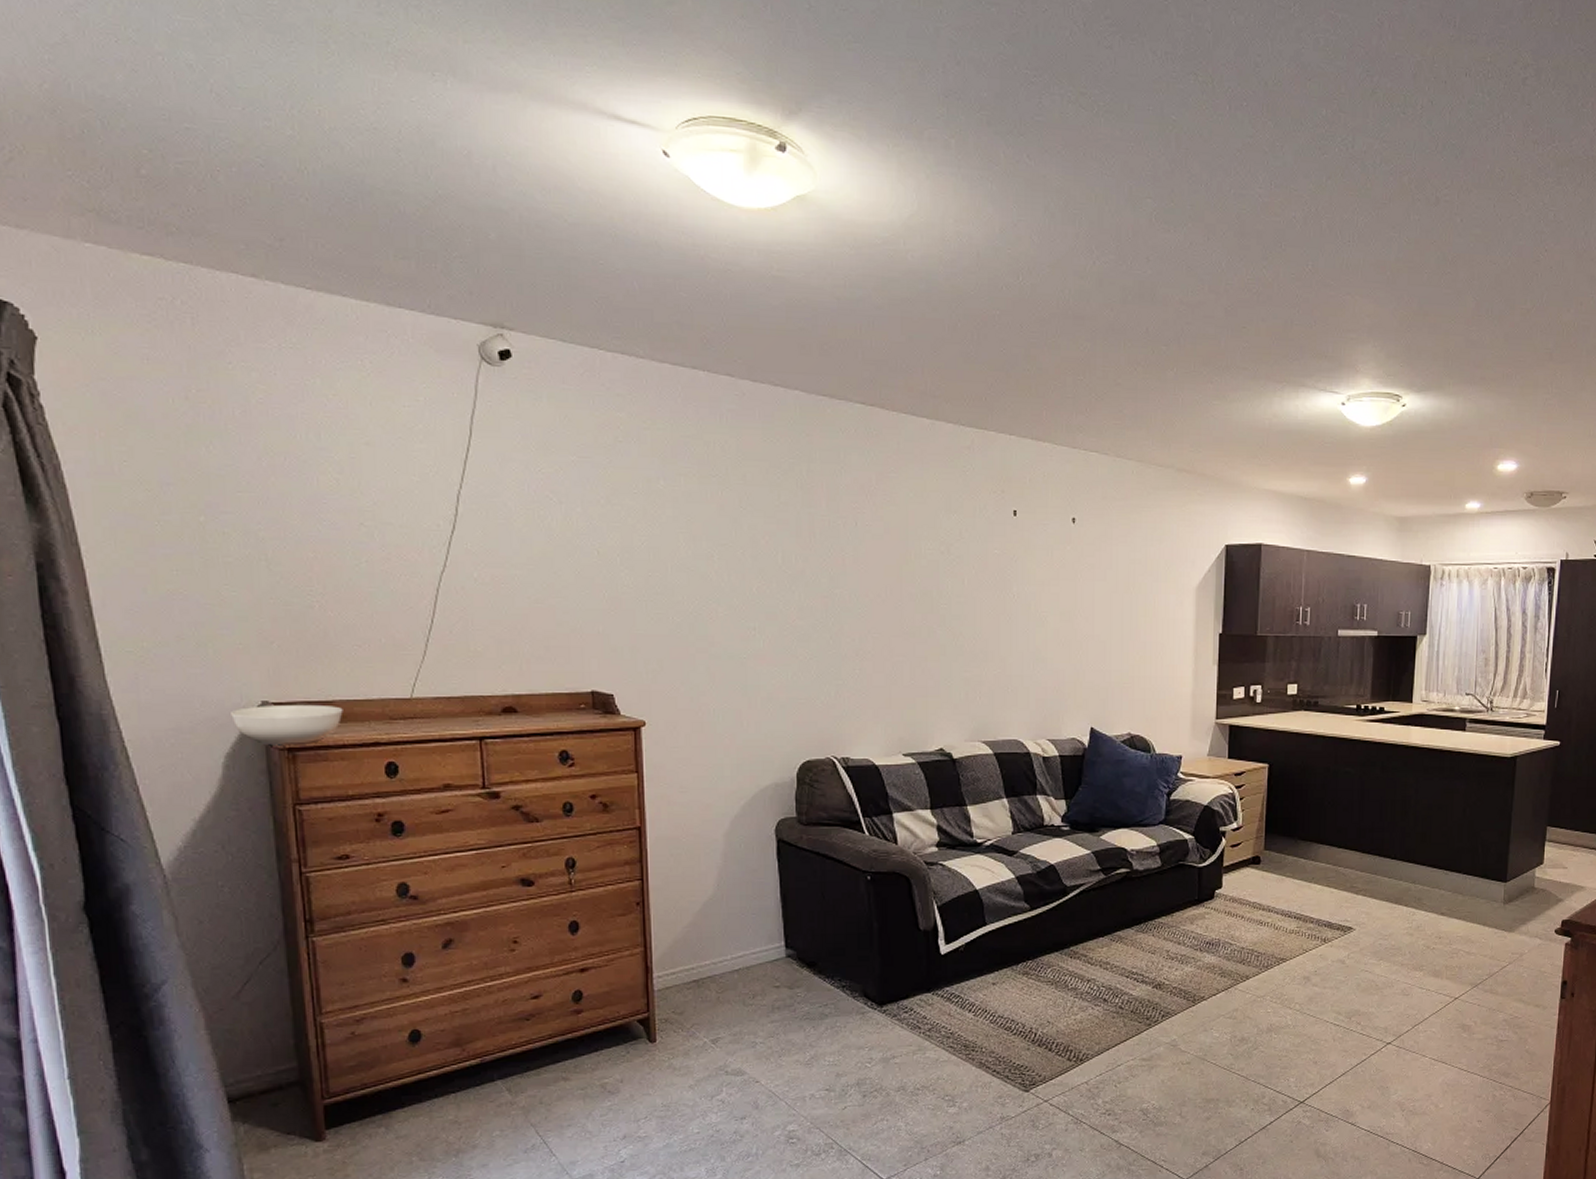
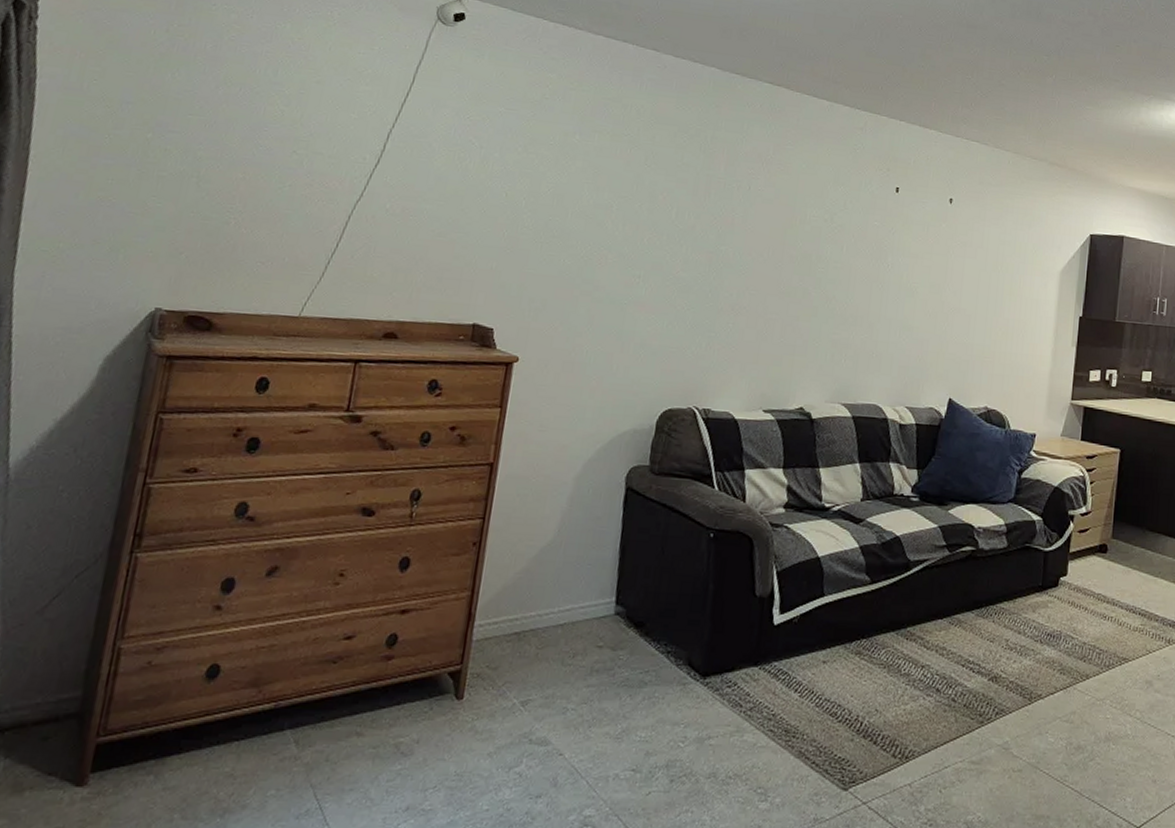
bowl: present [229,704,343,746] -> none [121,312,231,354]

